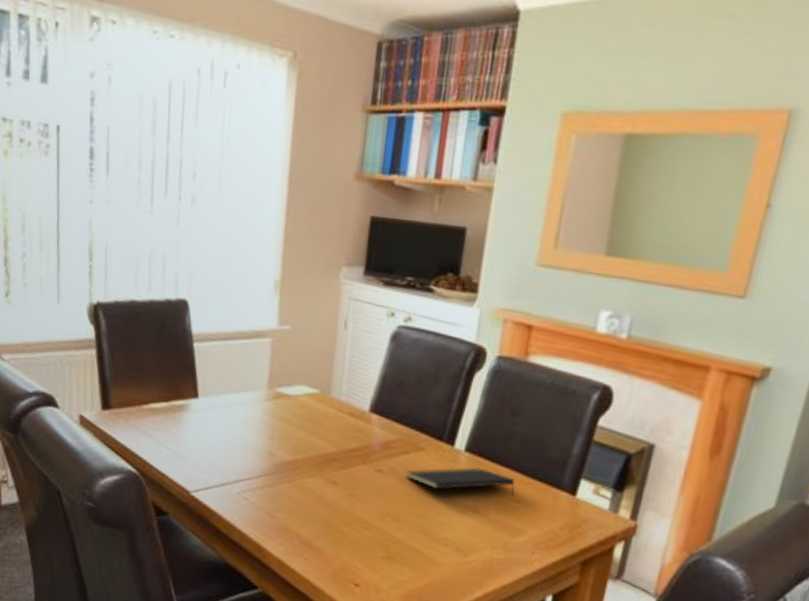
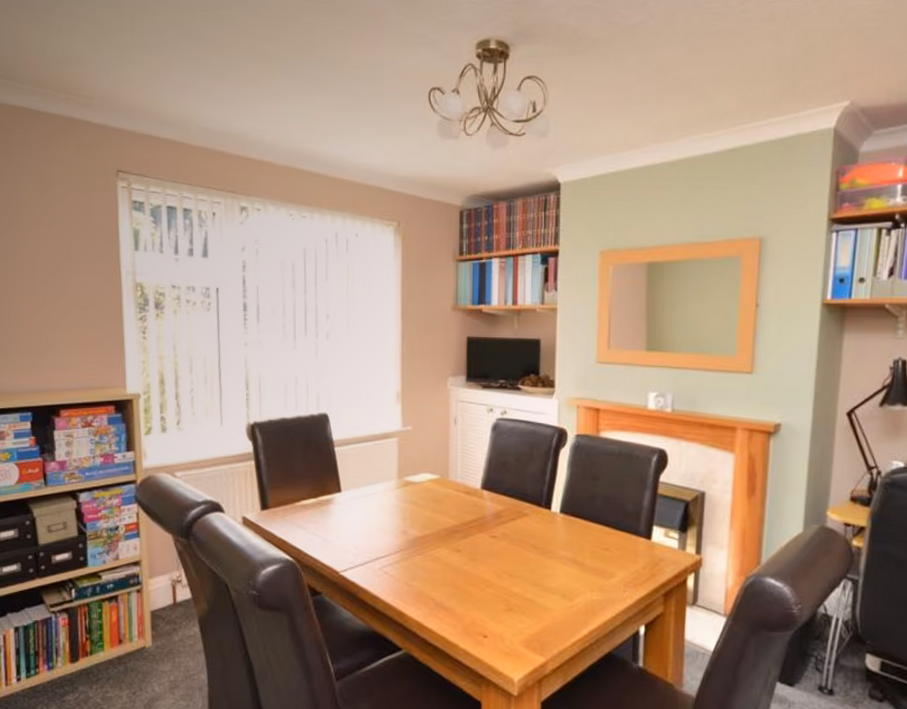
notepad: present [405,467,515,496] -> none [515,525,602,547]

